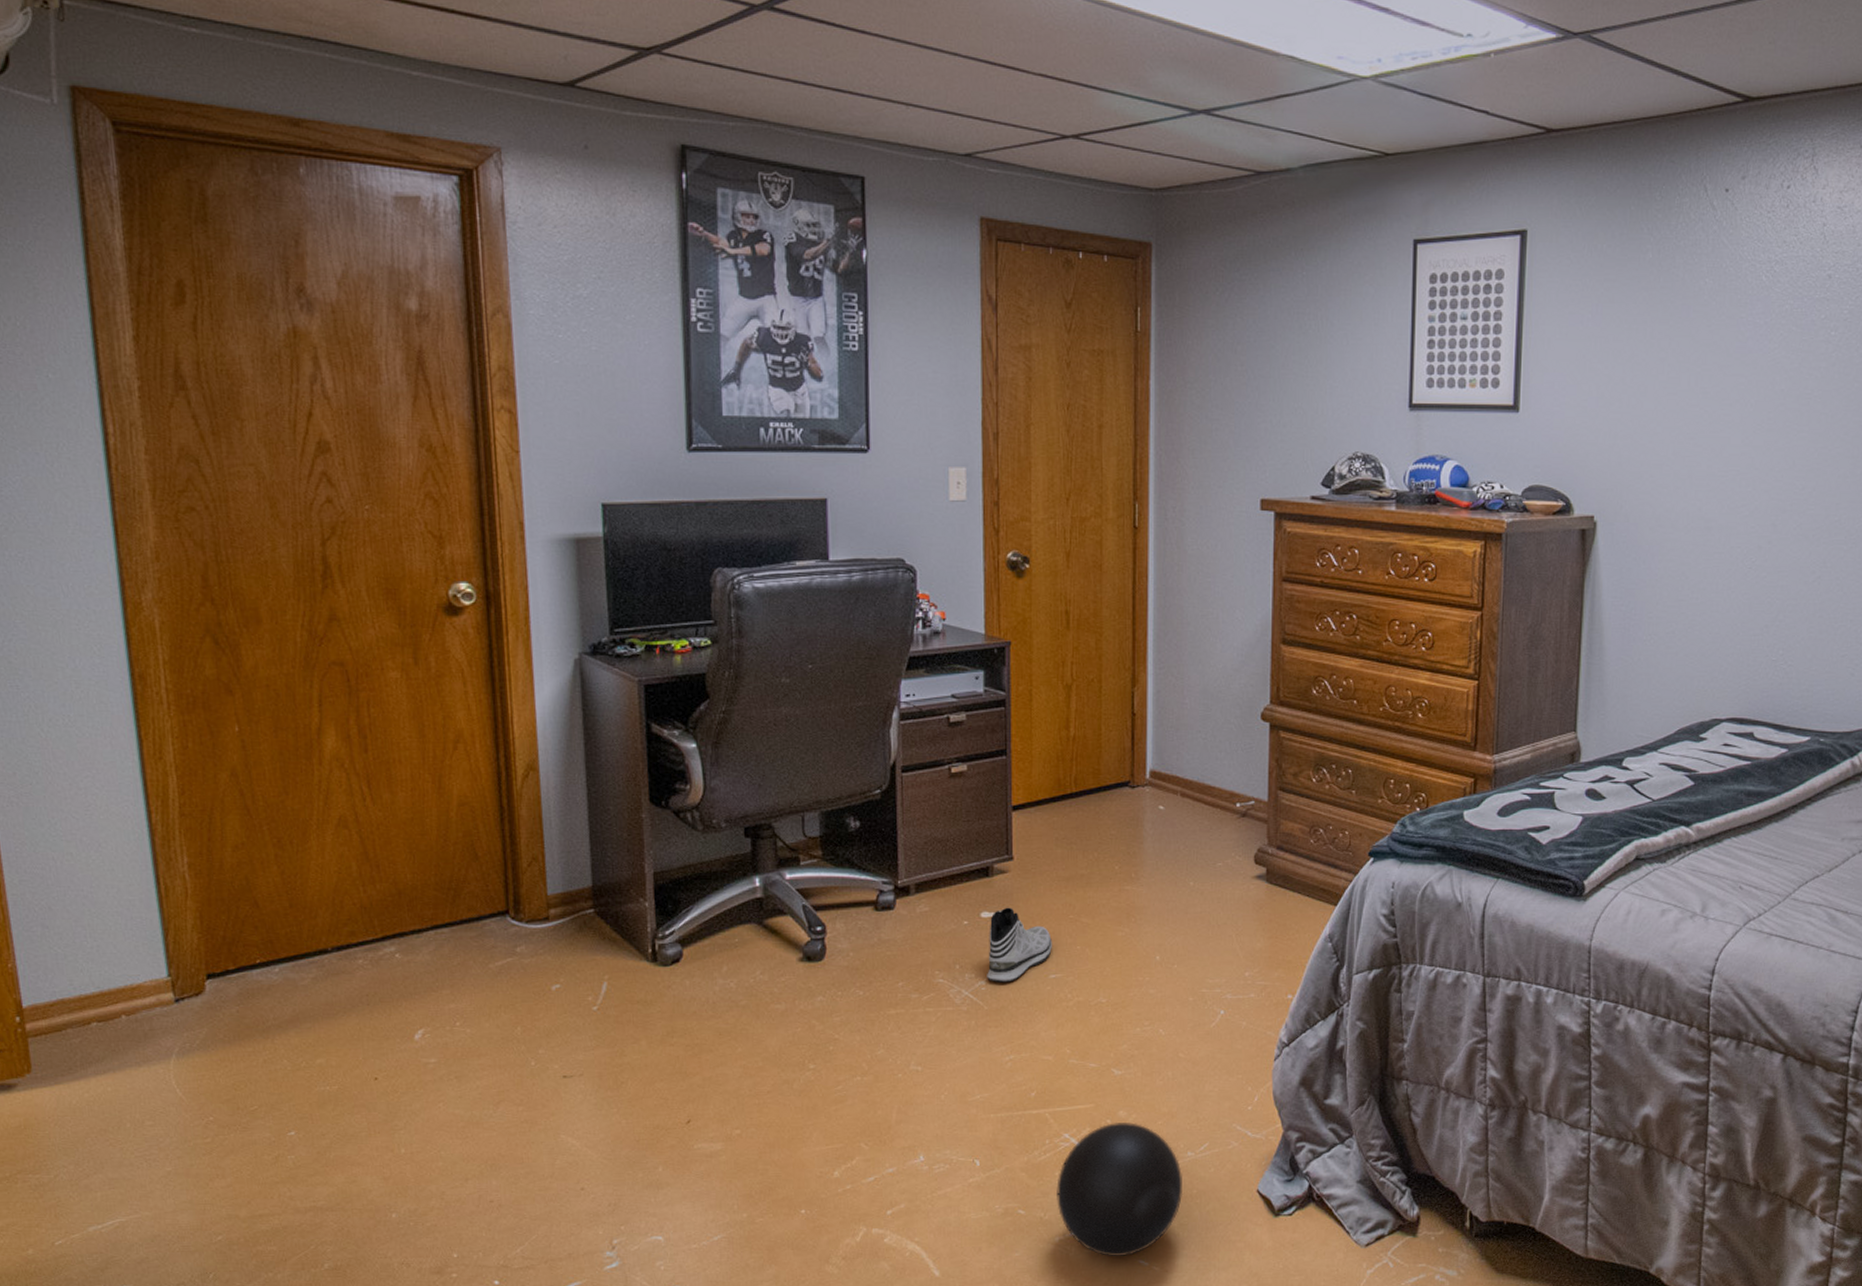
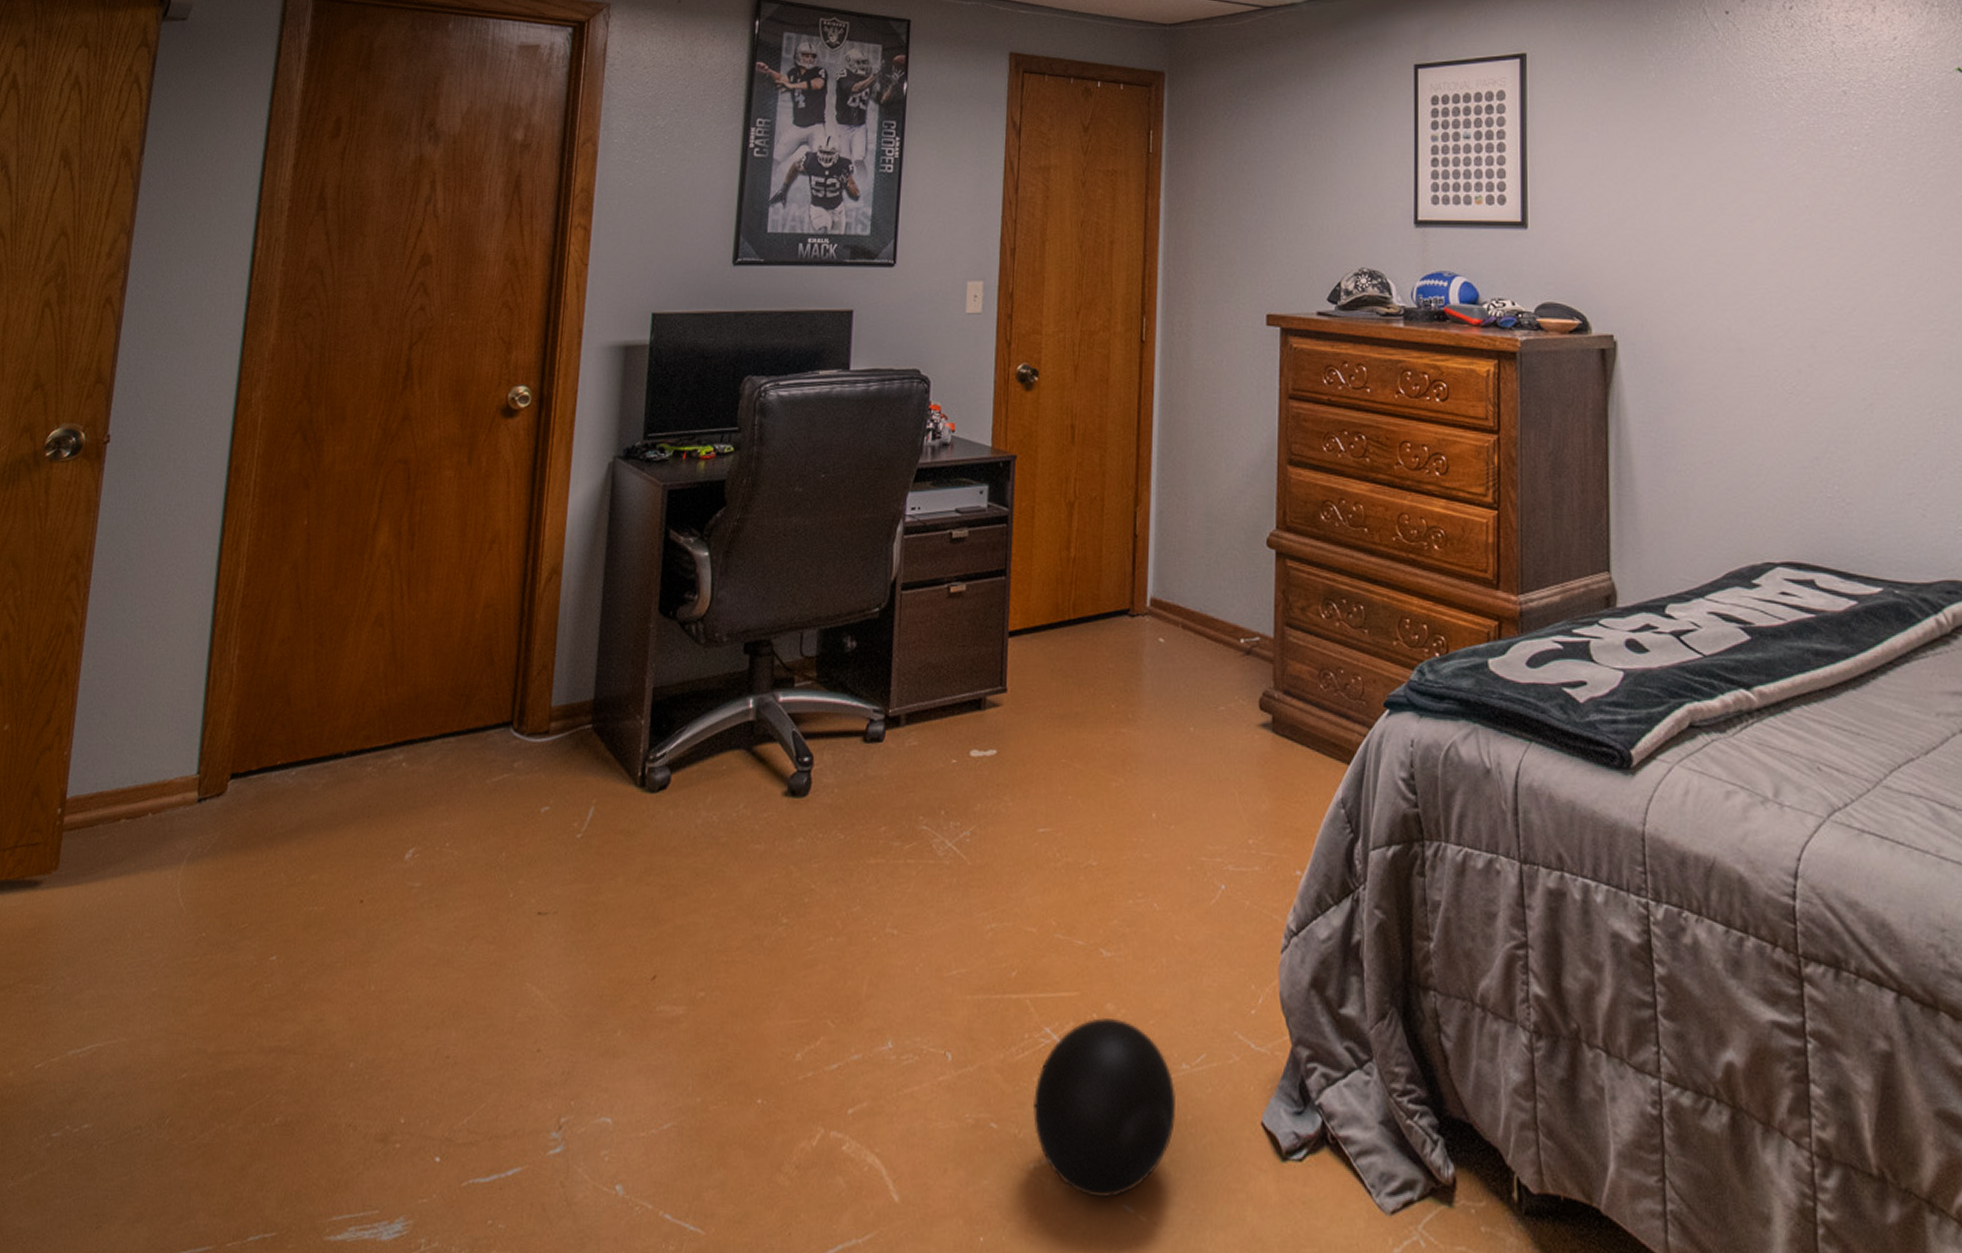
sneaker: present [987,907,1052,983] -> none [972,745,1042,835]

